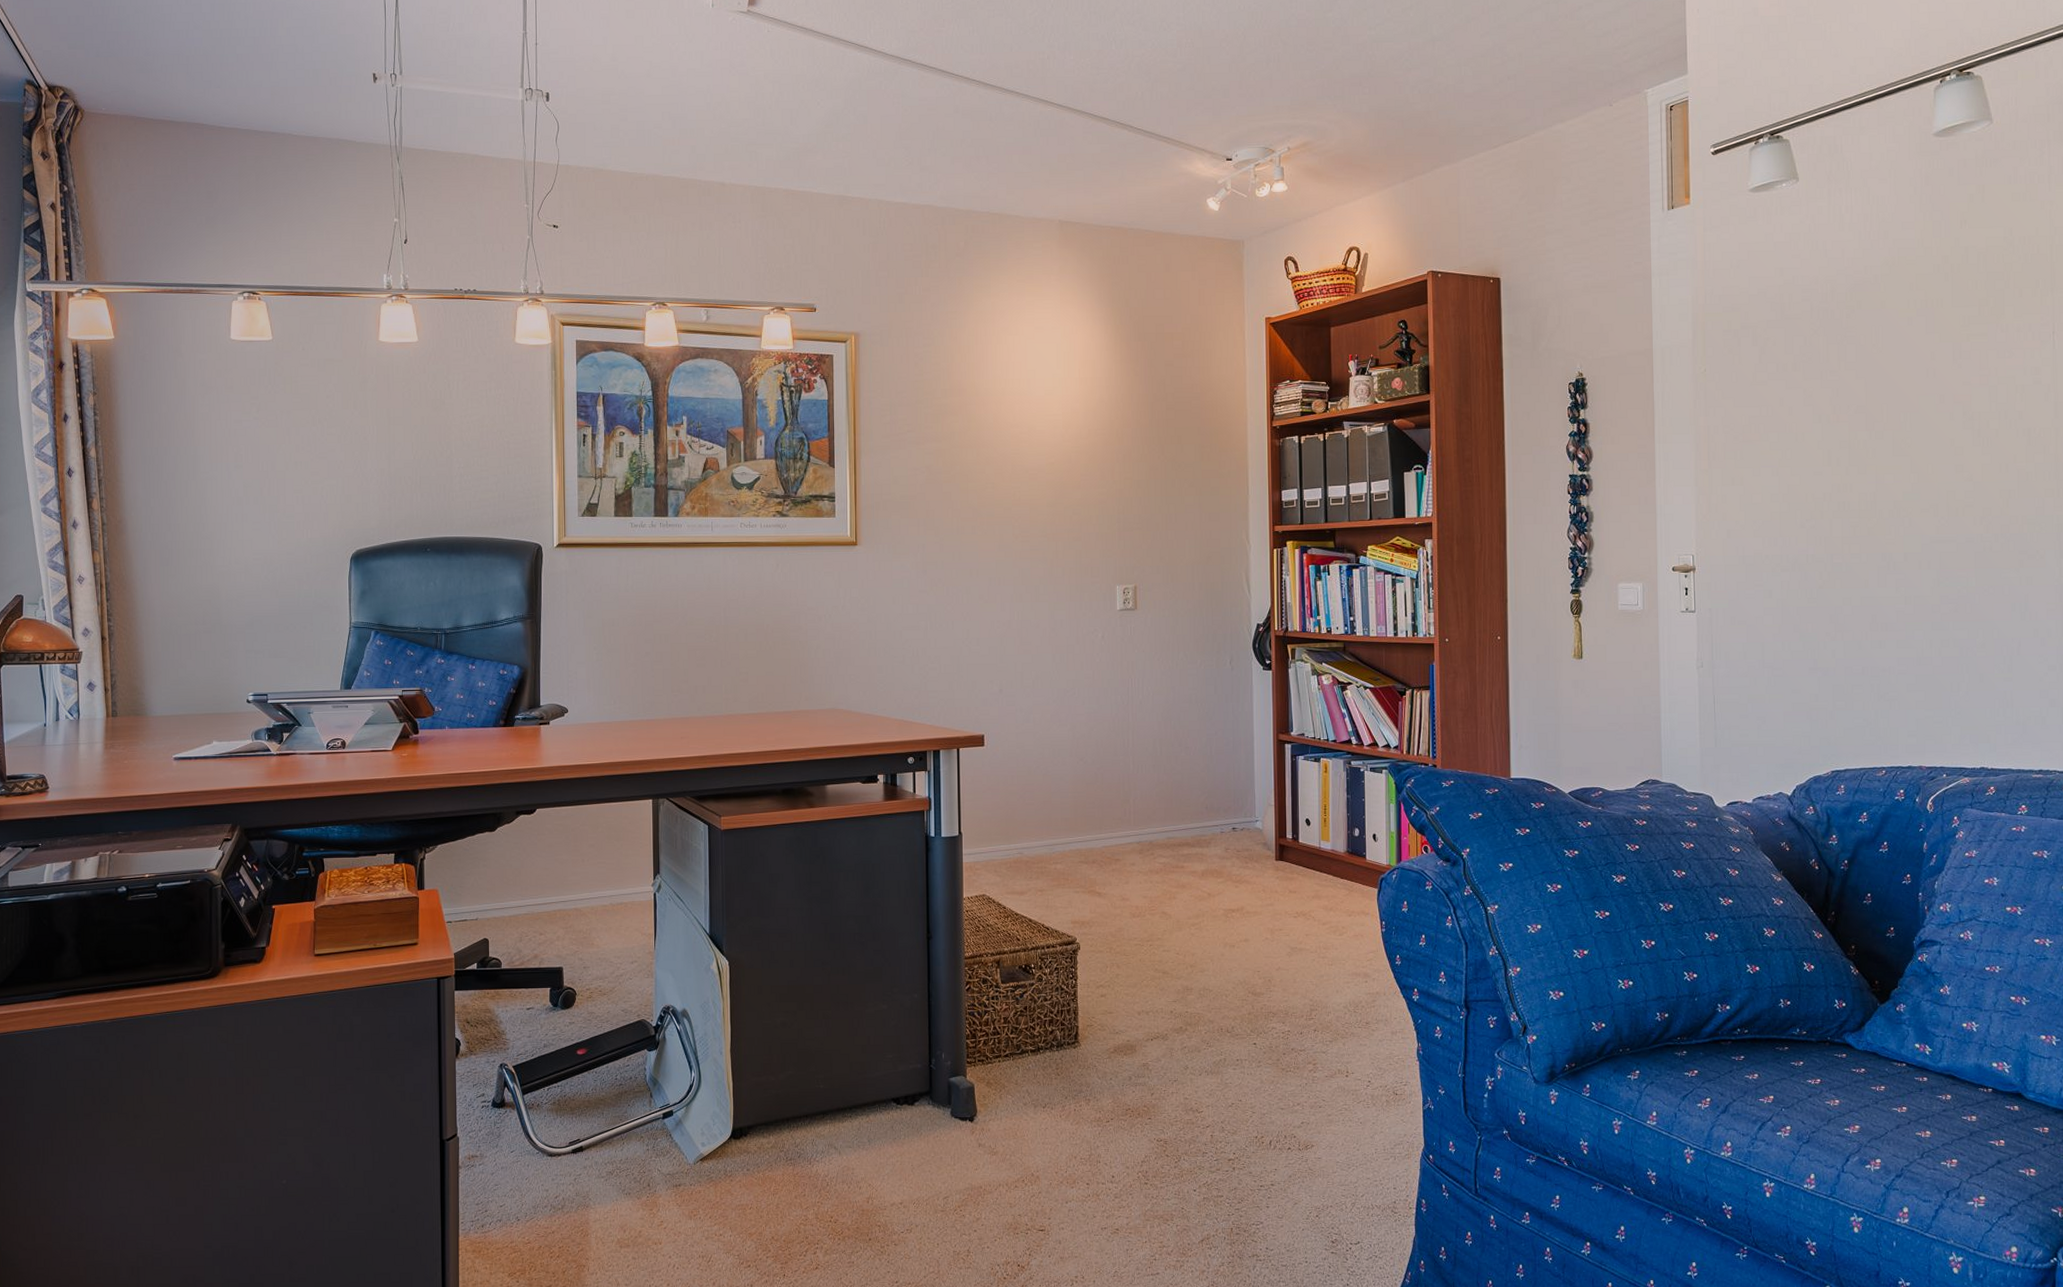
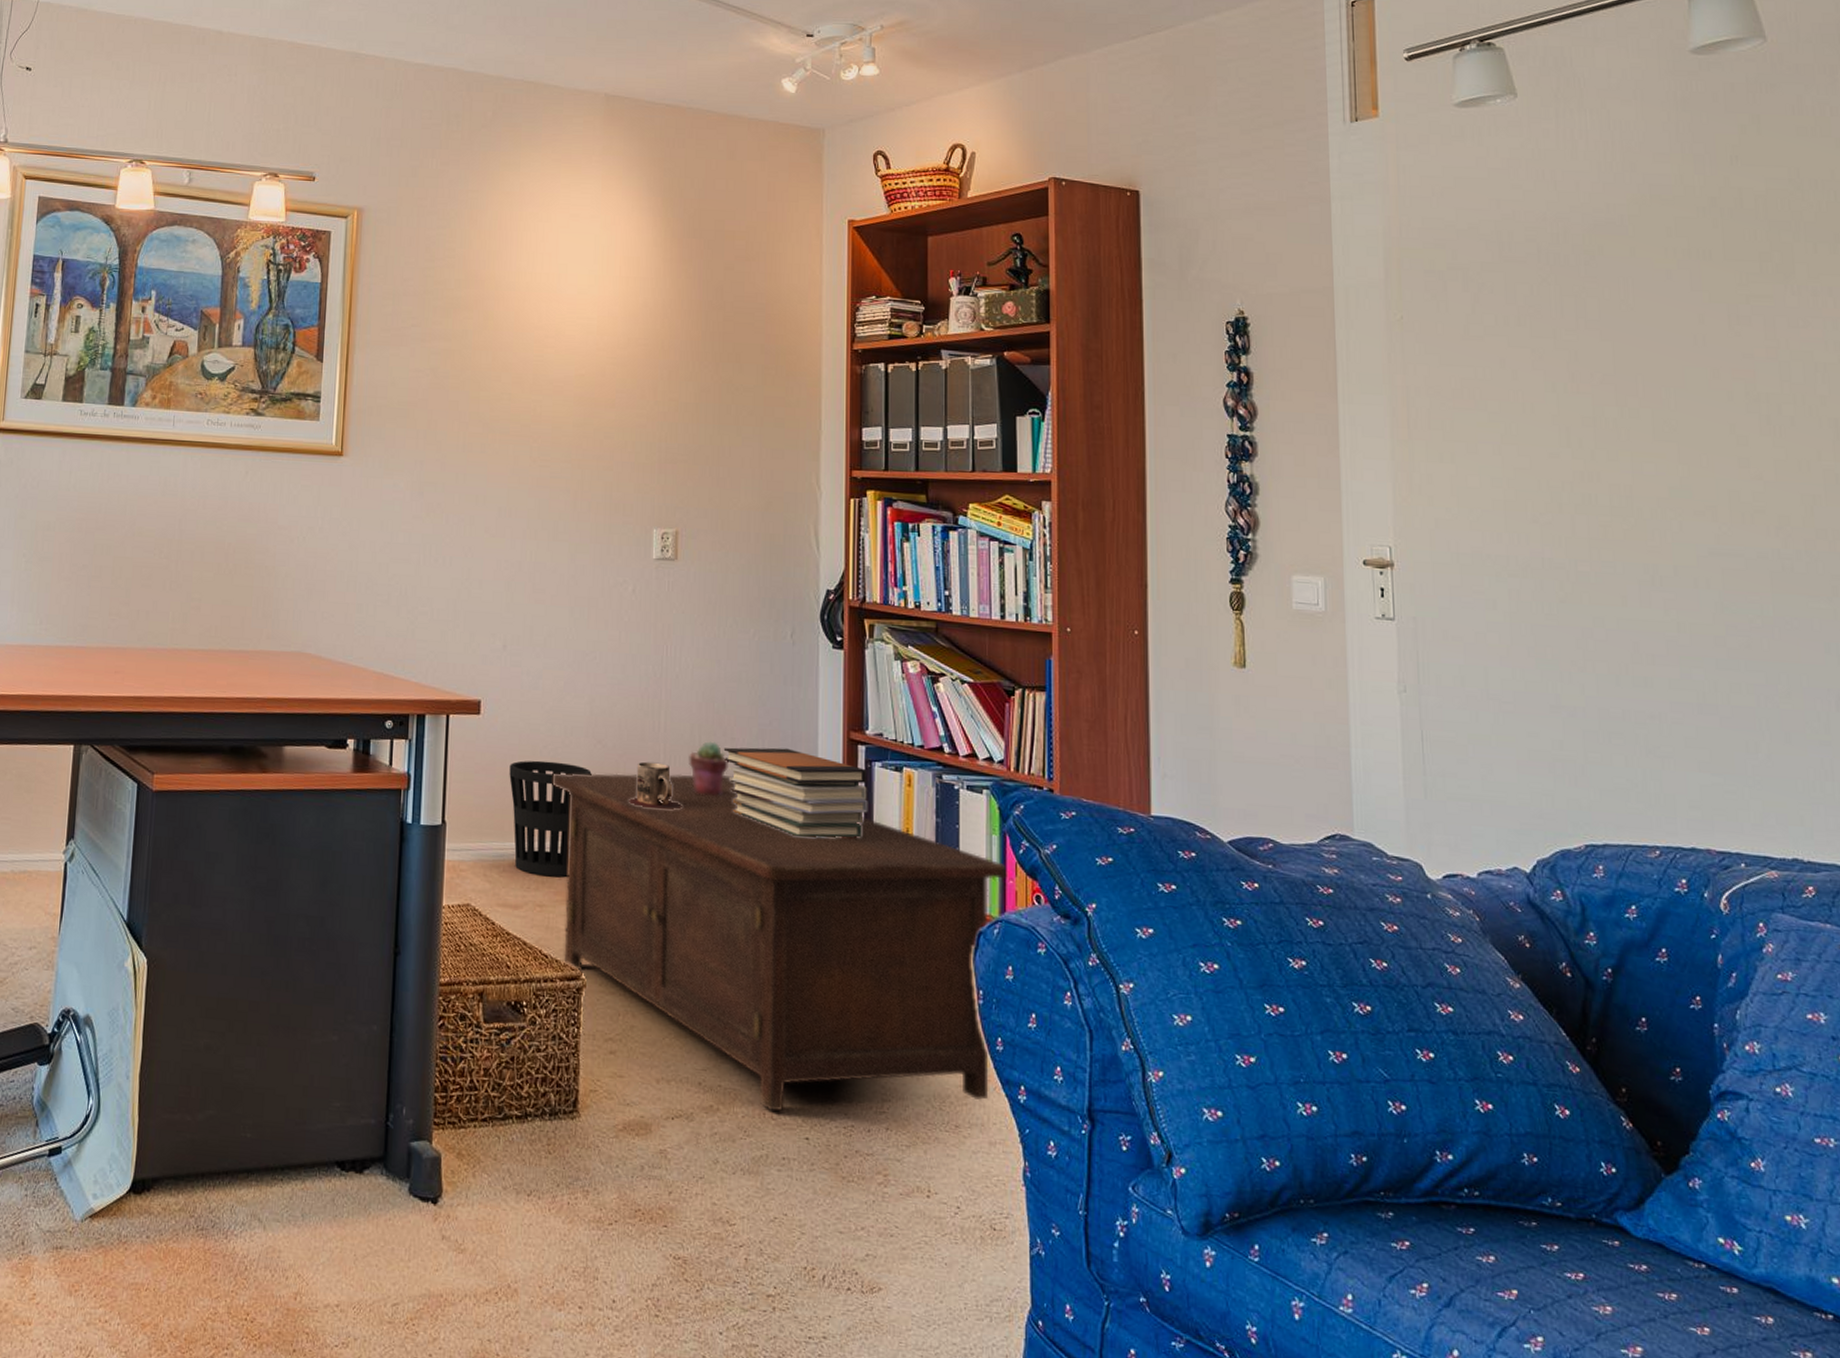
wastebasket: none [1010,778,1076,868] -> present [509,760,592,877]
cabinet: none [1045,777,1401,1026] -> present [552,773,1006,1112]
mug: none [1107,771,1150,808] -> present [629,761,684,810]
potted succulent: none [1153,751,1184,794] -> present [689,741,729,796]
book stack: none [1180,751,1294,819] -> present [723,747,868,838]

